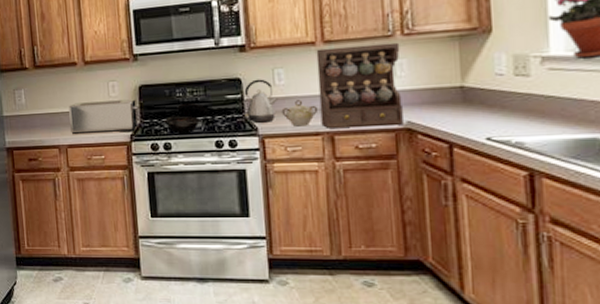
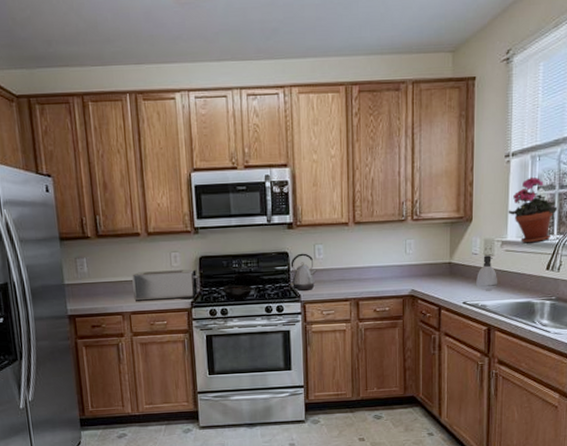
sugar bowl: present [281,100,319,127] -> none [320,271,348,294]
spice rack: present [316,42,403,128] -> none [348,226,410,295]
soap dispenser: none [505,76,541,122] -> present [476,255,498,290]

